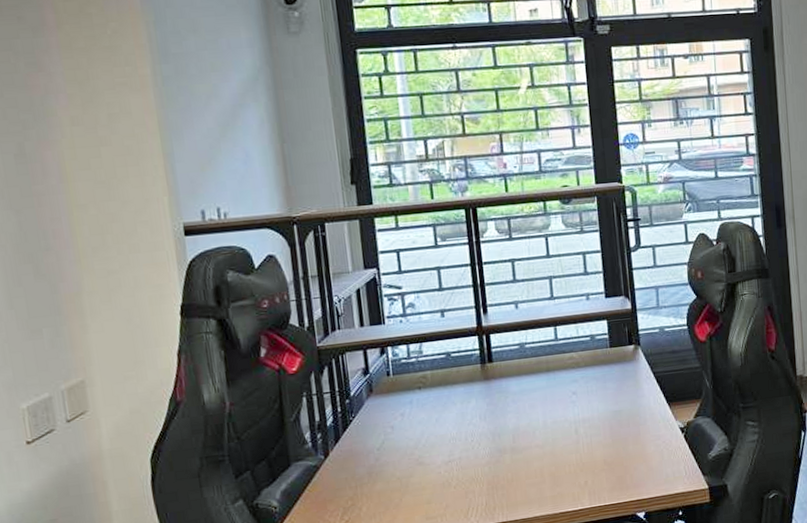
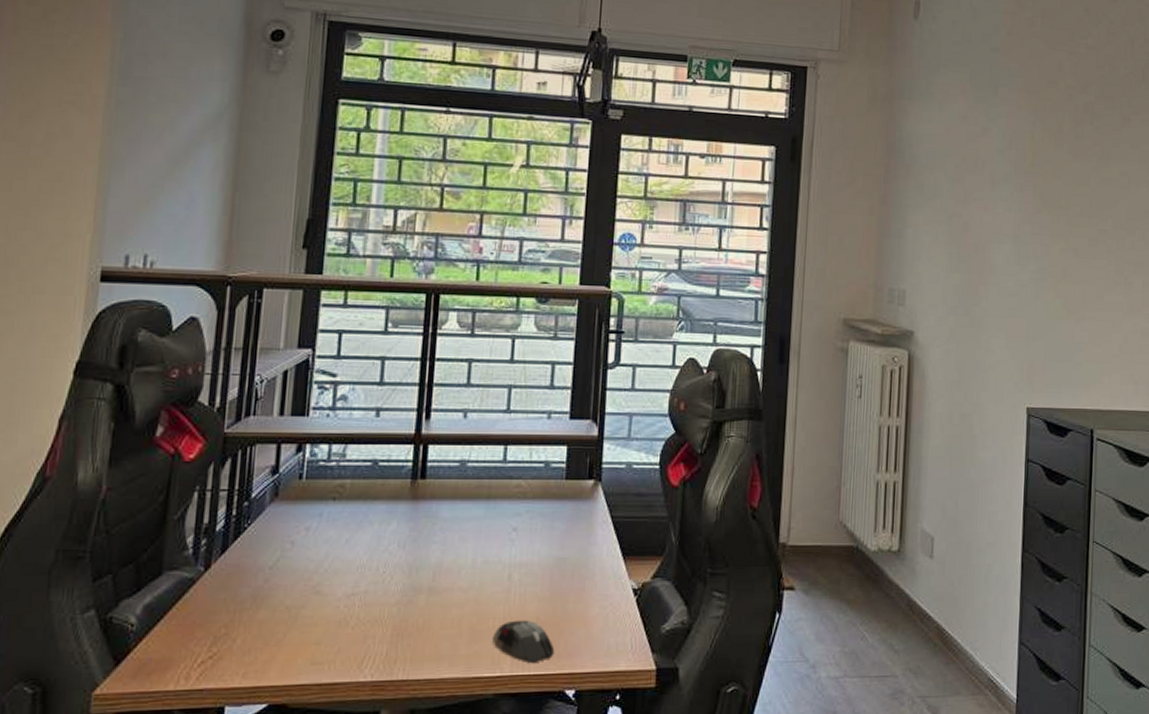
mouse: none [570,463,623,496] -> present [491,620,555,664]

